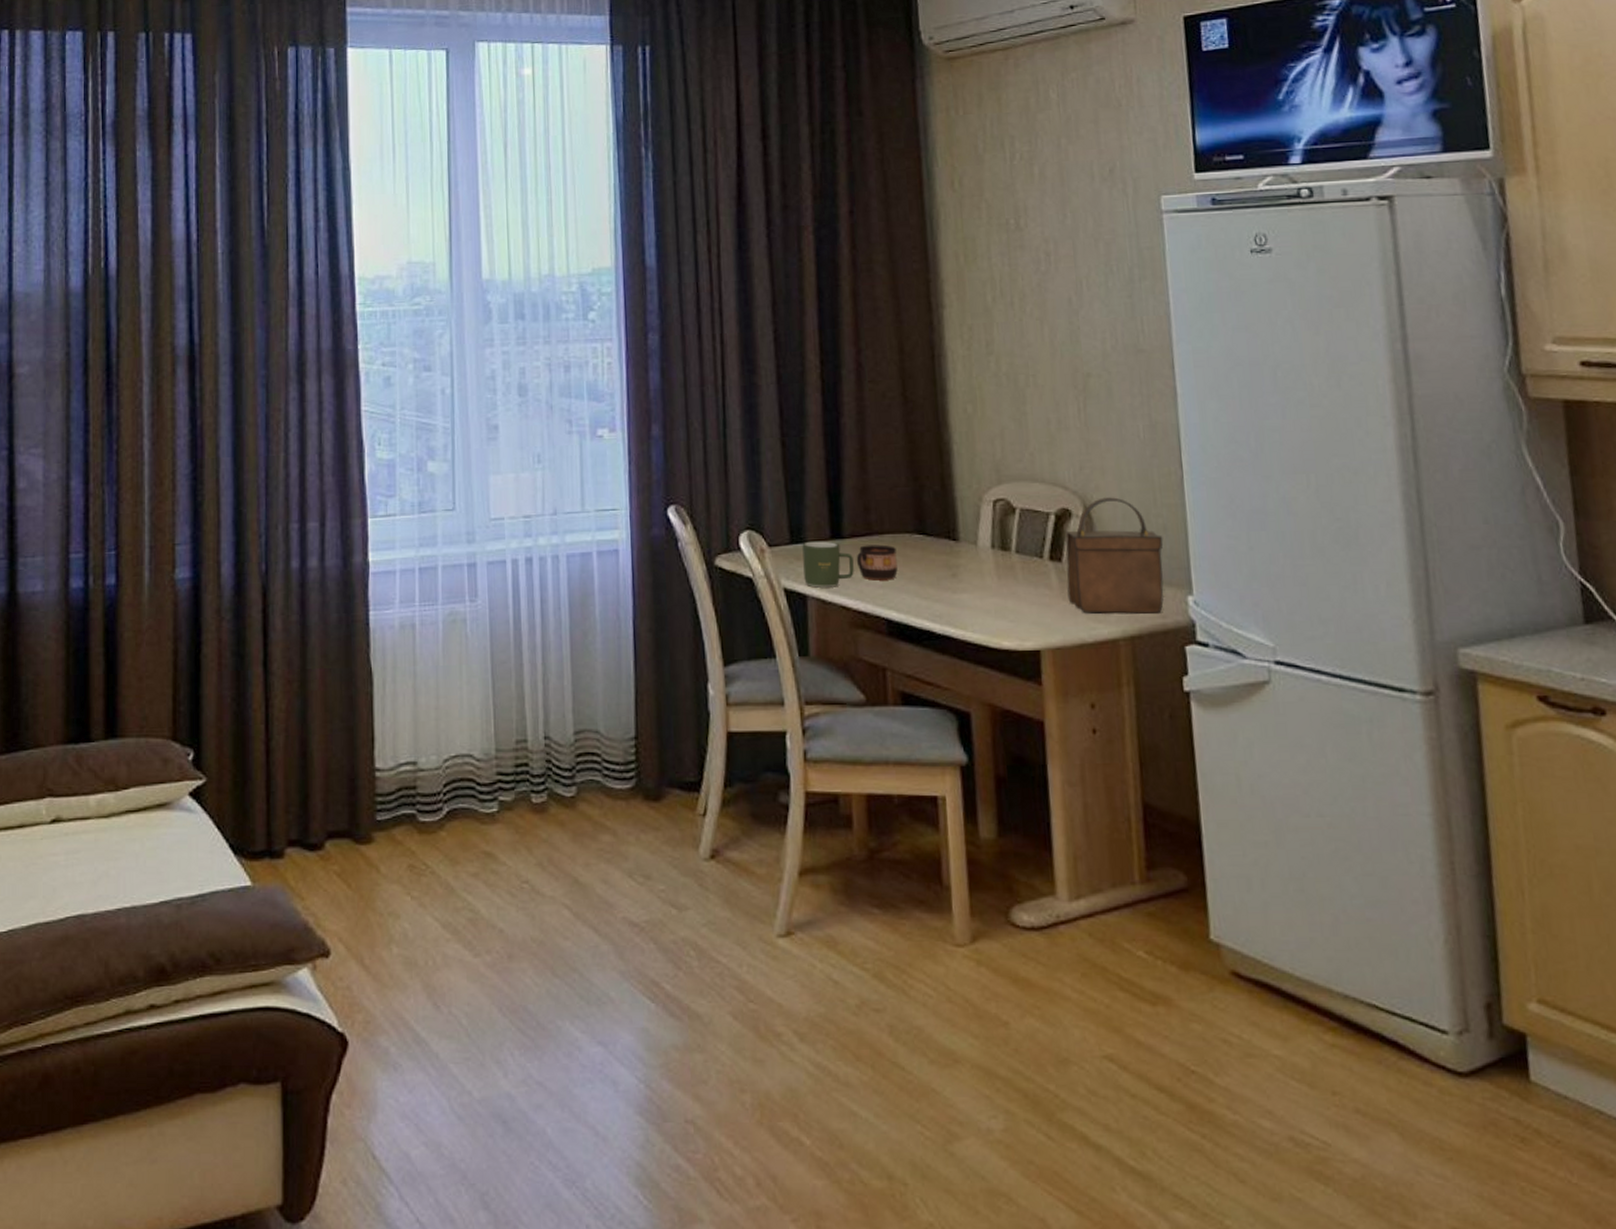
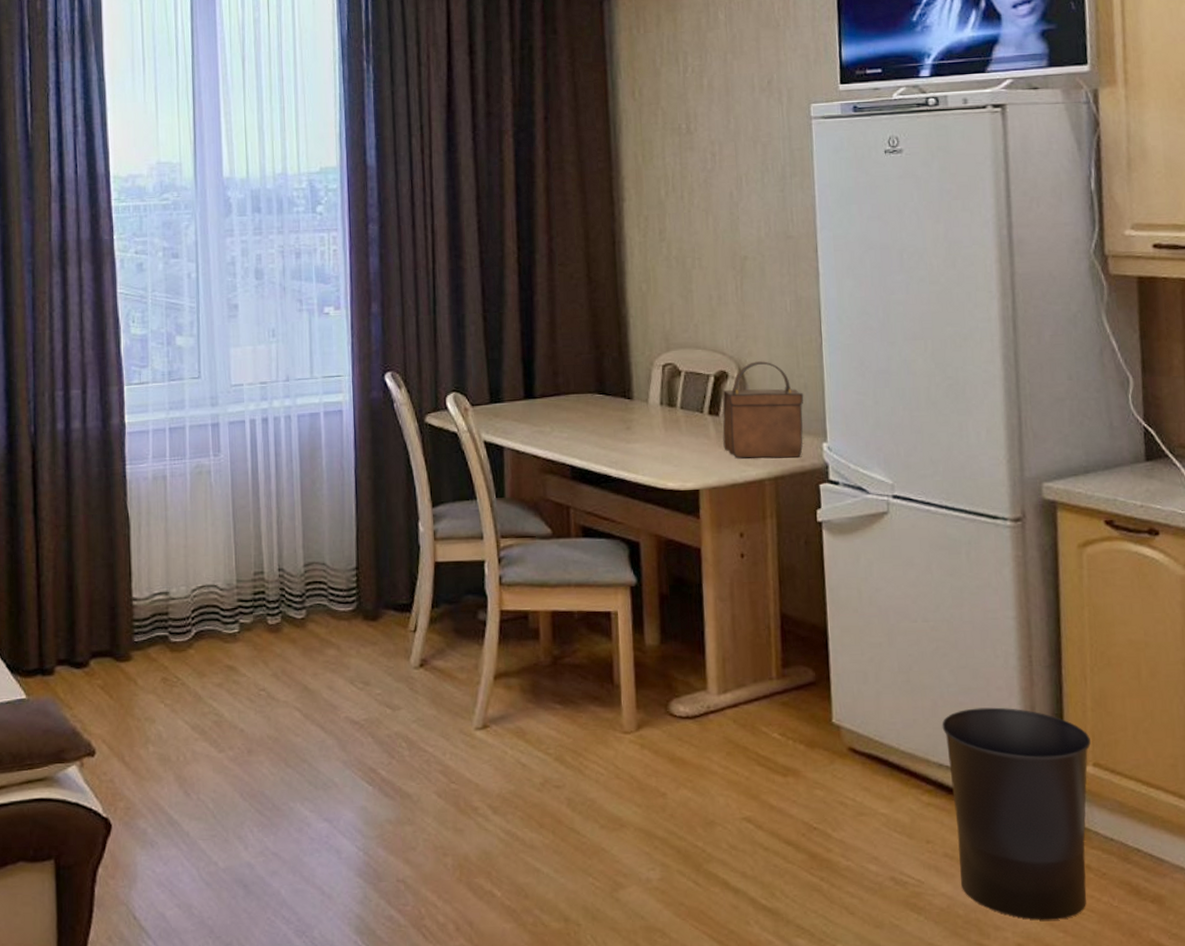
mug: present [802,541,854,588] -> none [500,400,544,440]
cup: present [856,544,898,581] -> none [545,403,581,434]
waste bin: none [1345,925,1538,1199] -> present [942,707,1091,920]

